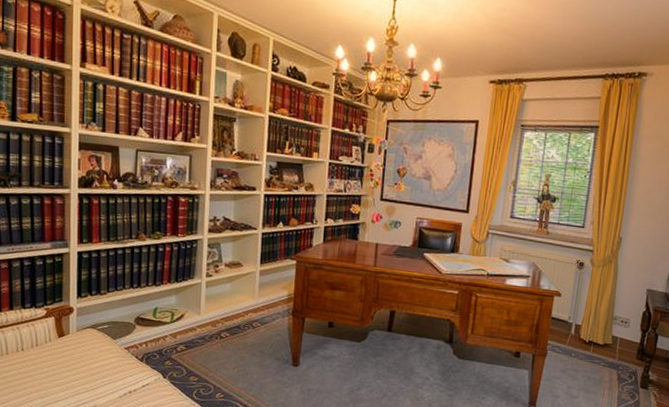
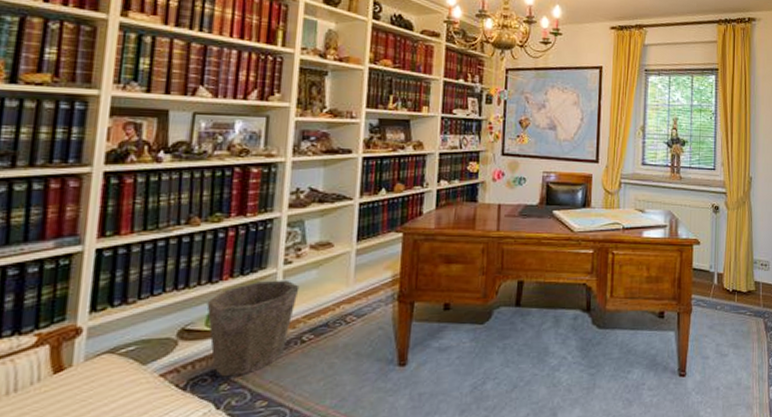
waste bin: none [153,288,218,356] -> present [206,279,300,377]

